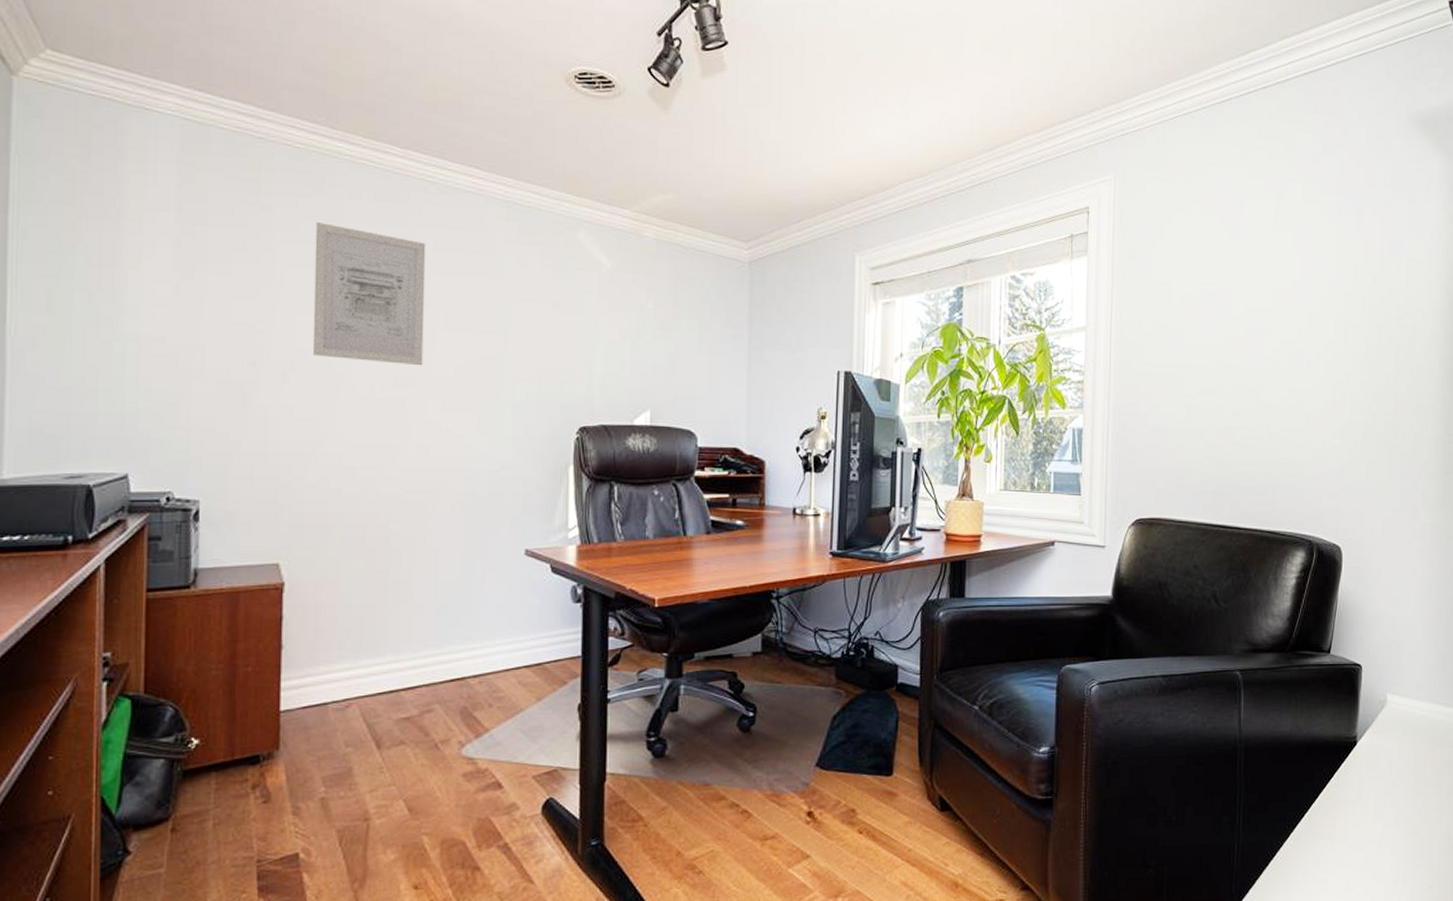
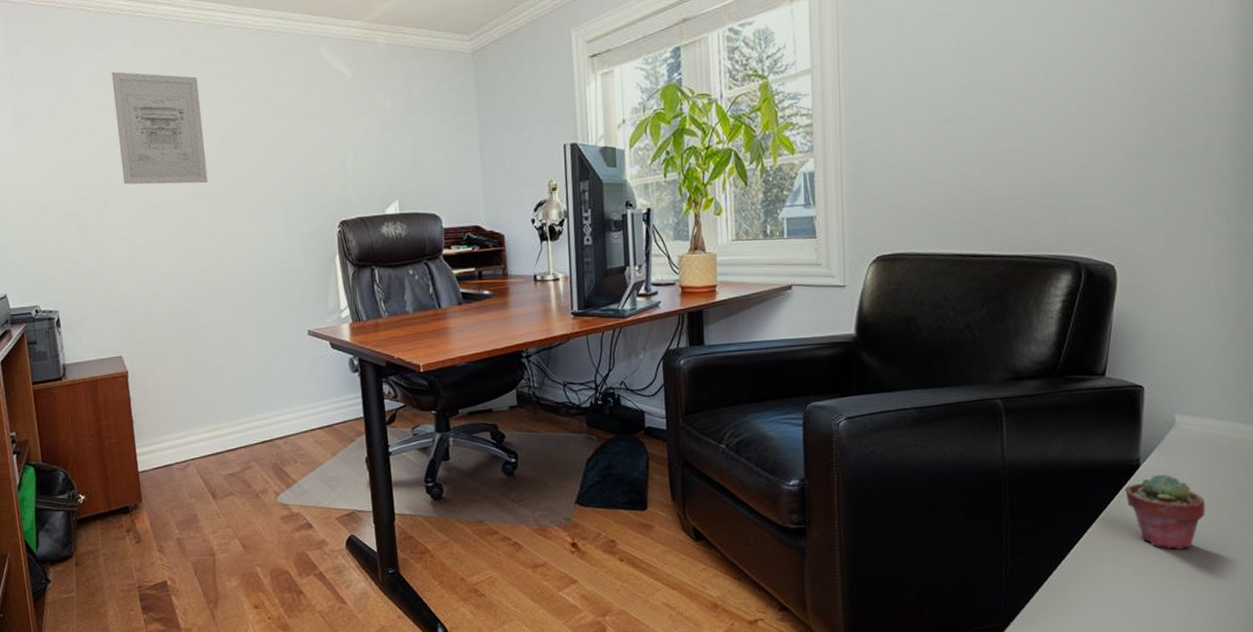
potted succulent: none [1344,752,1410,828] -> present [1125,474,1205,550]

